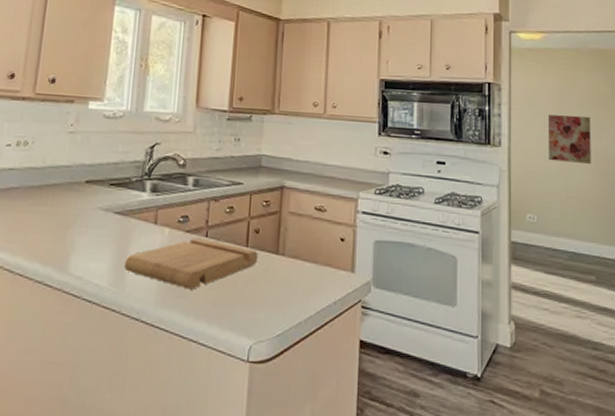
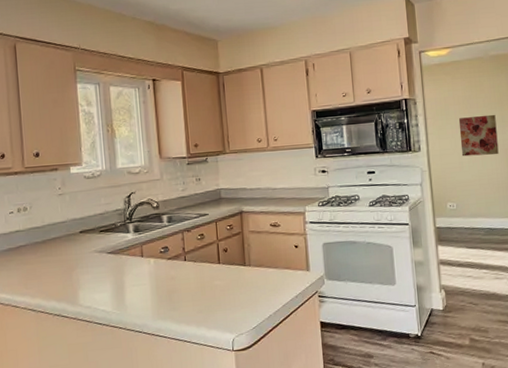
cutting board: present [124,238,258,290] -> none [122,262,230,304]

